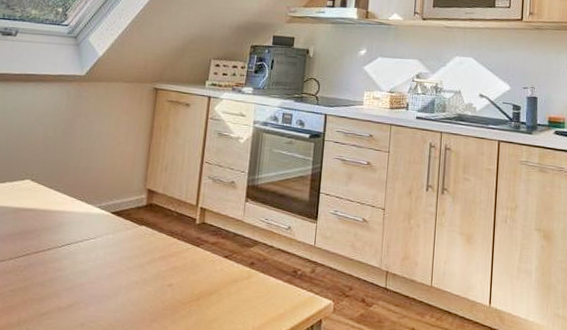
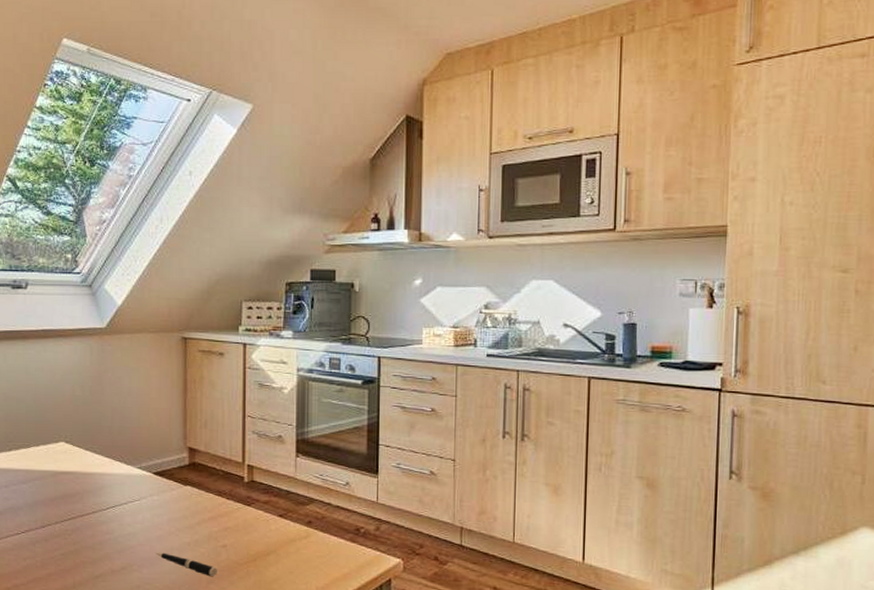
pen: none [104,290,161,316] -> present [155,552,217,577]

